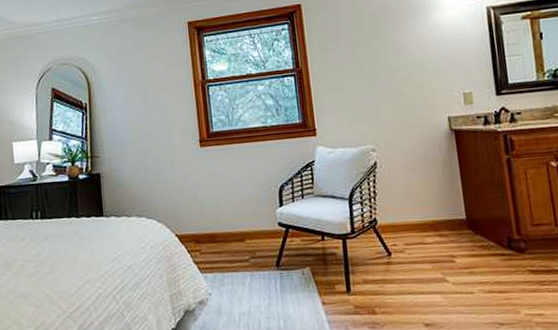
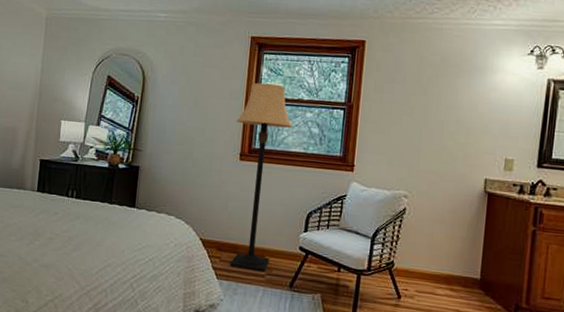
lamp: none [189,63,251,258] -> present [230,82,293,273]

